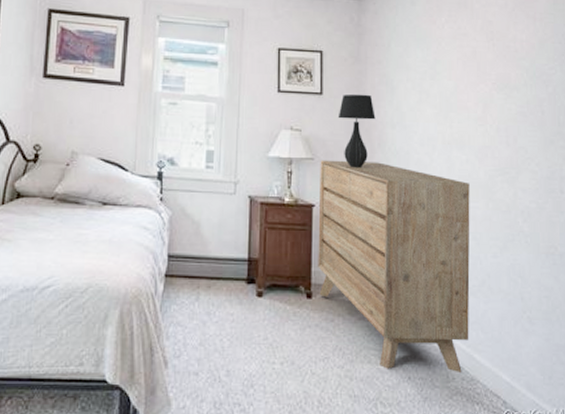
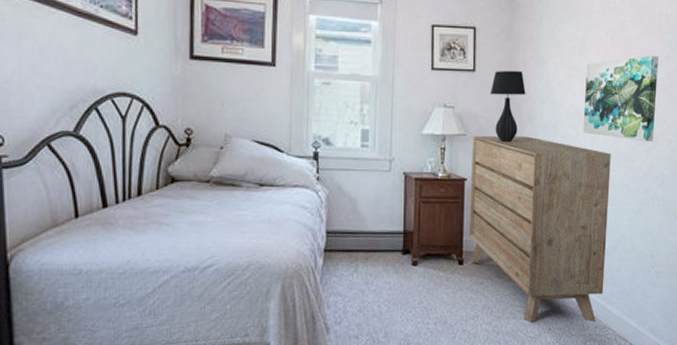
wall art: none [437,82,516,172] -> present [583,55,658,141]

